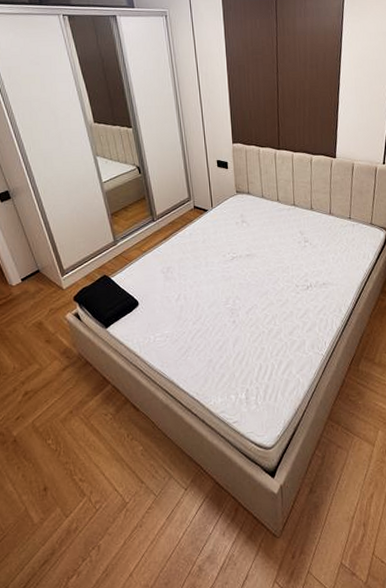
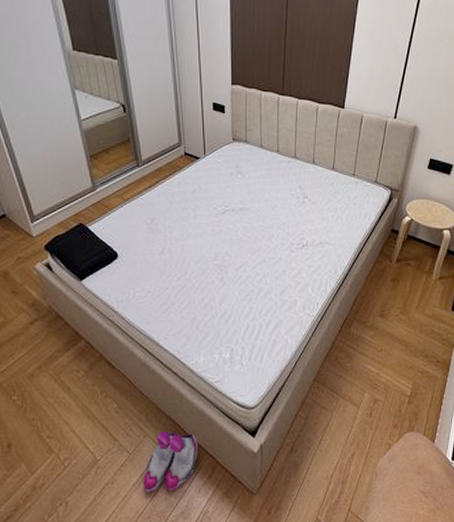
boots: none [169,473,220,537] -> present [143,431,198,494]

